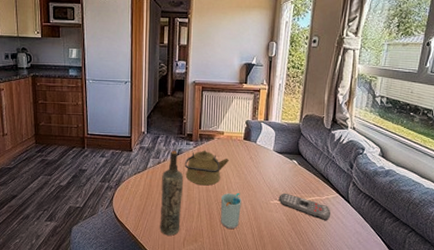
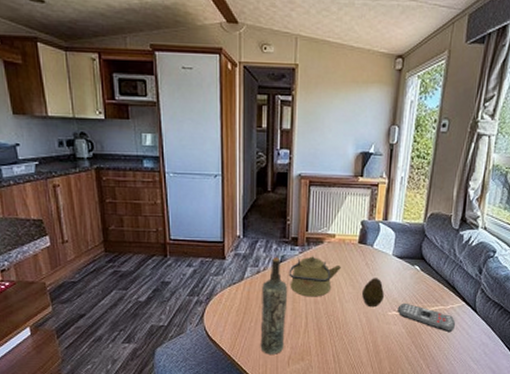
cup: present [220,192,241,230] -> none [331,304,355,345]
fruit: none [247,170,266,196] -> present [362,278,384,308]

